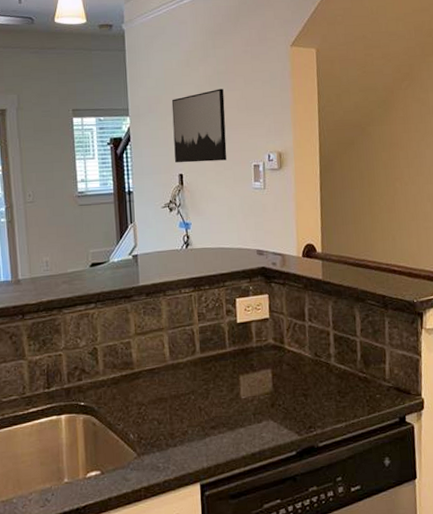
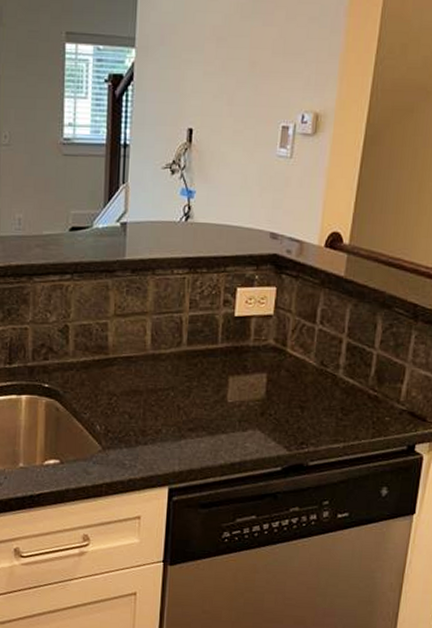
wall art: present [171,88,227,163] -> none [185,22,258,117]

